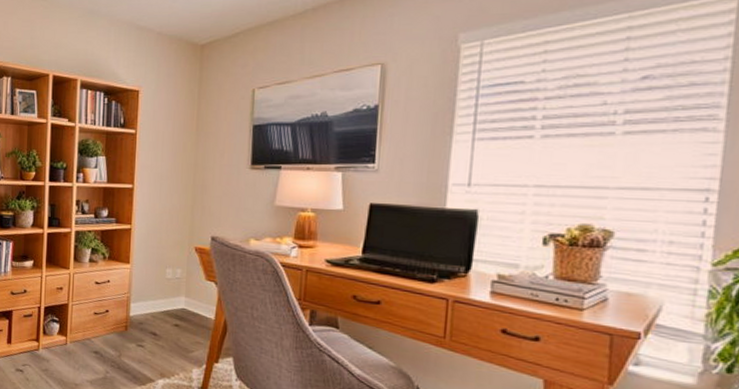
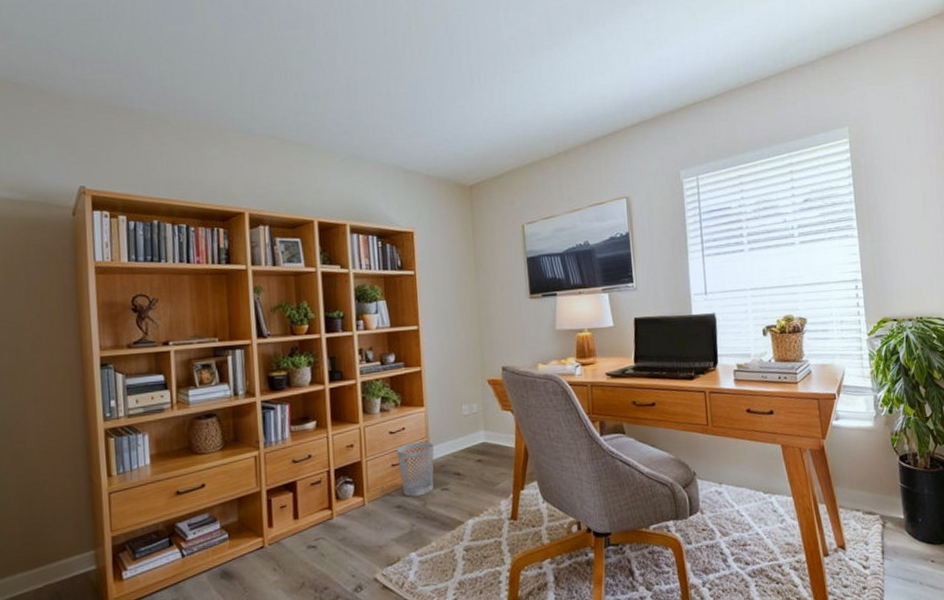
wastebasket: none [100,296,134,347] -> present [397,441,434,497]

